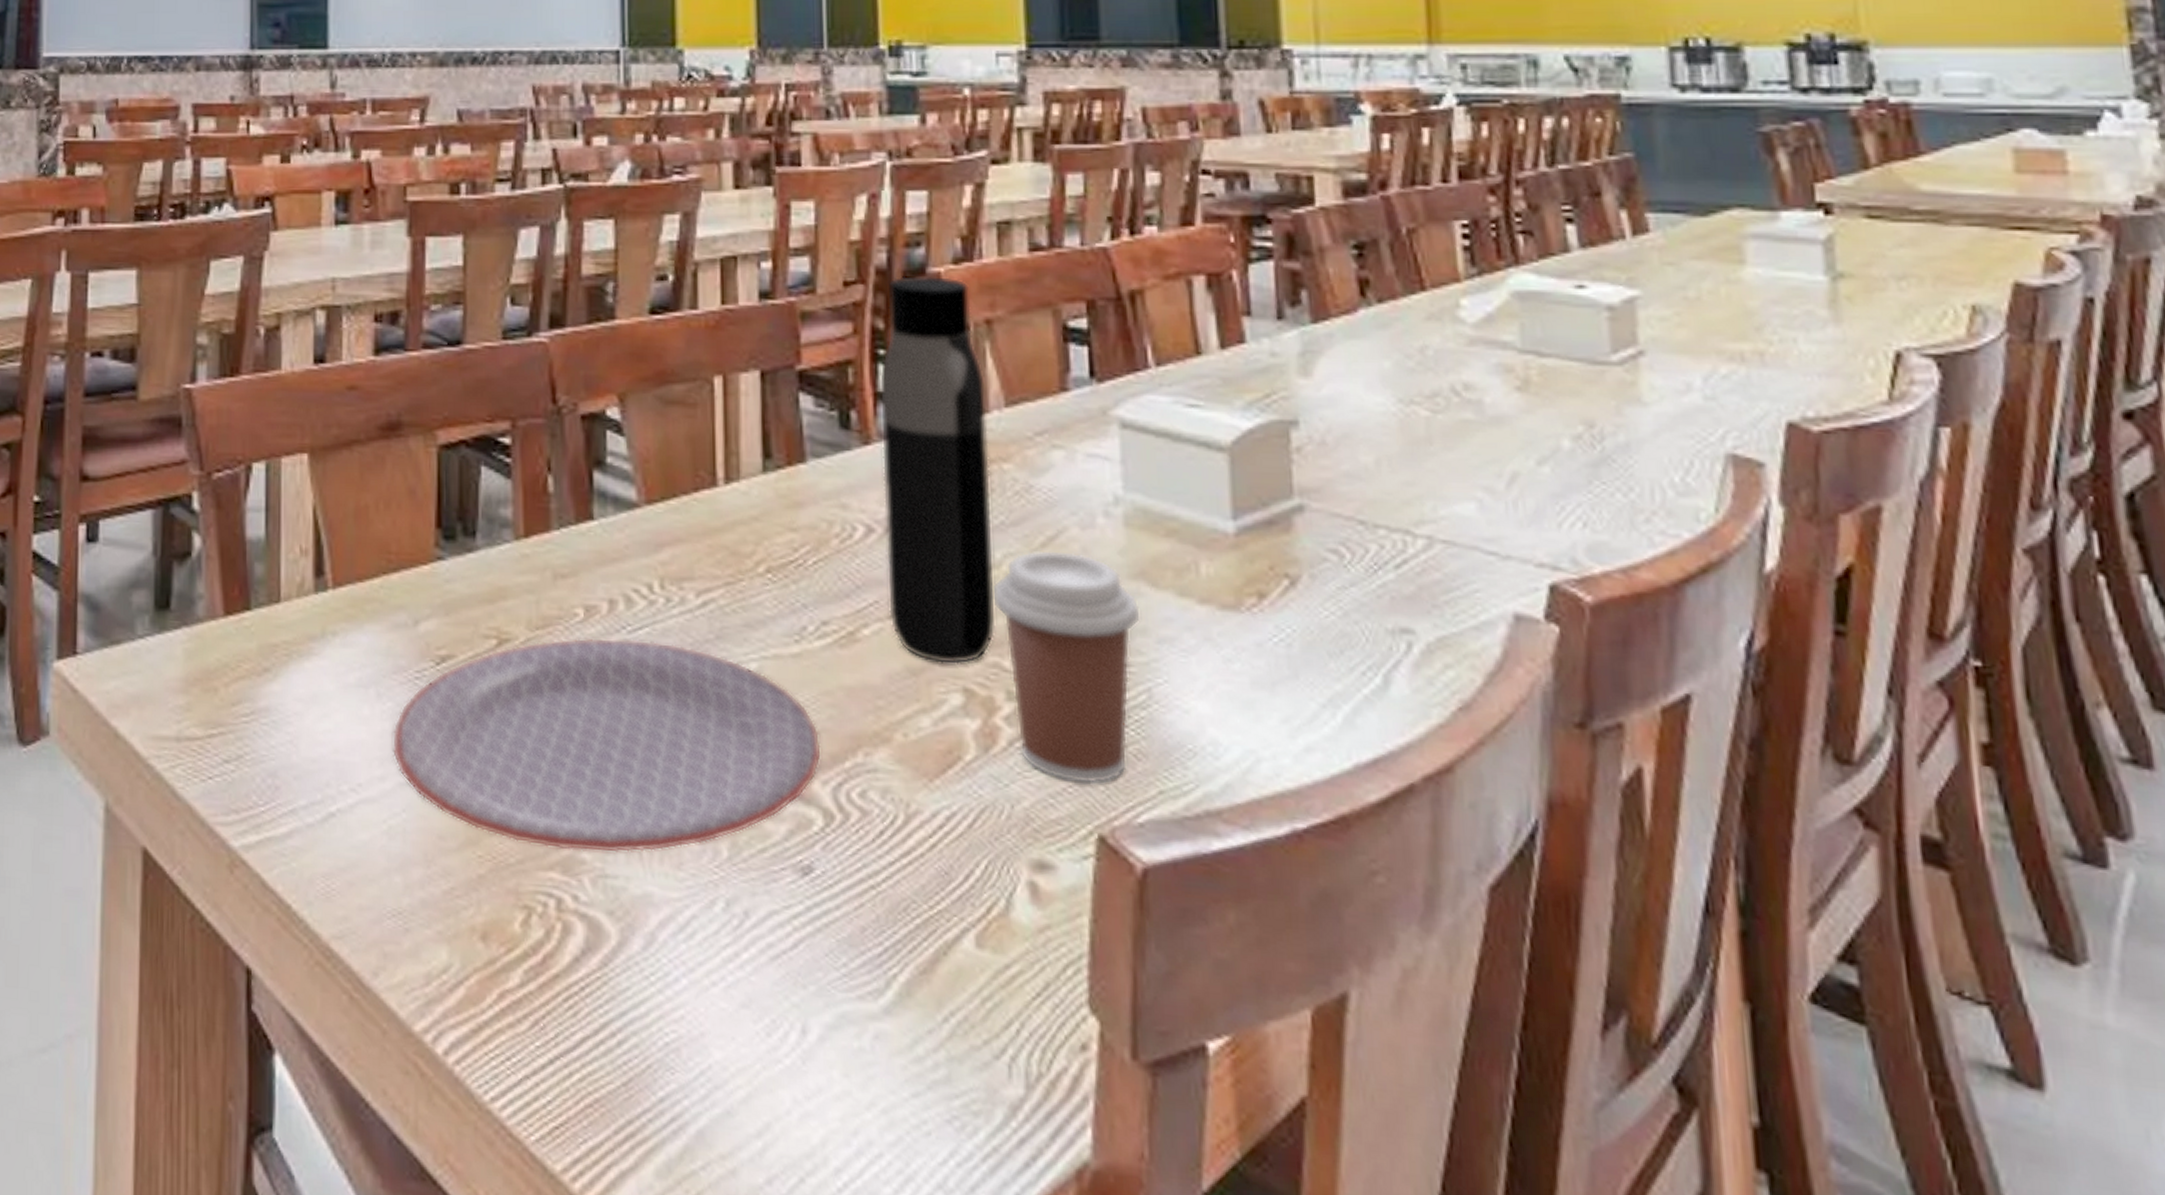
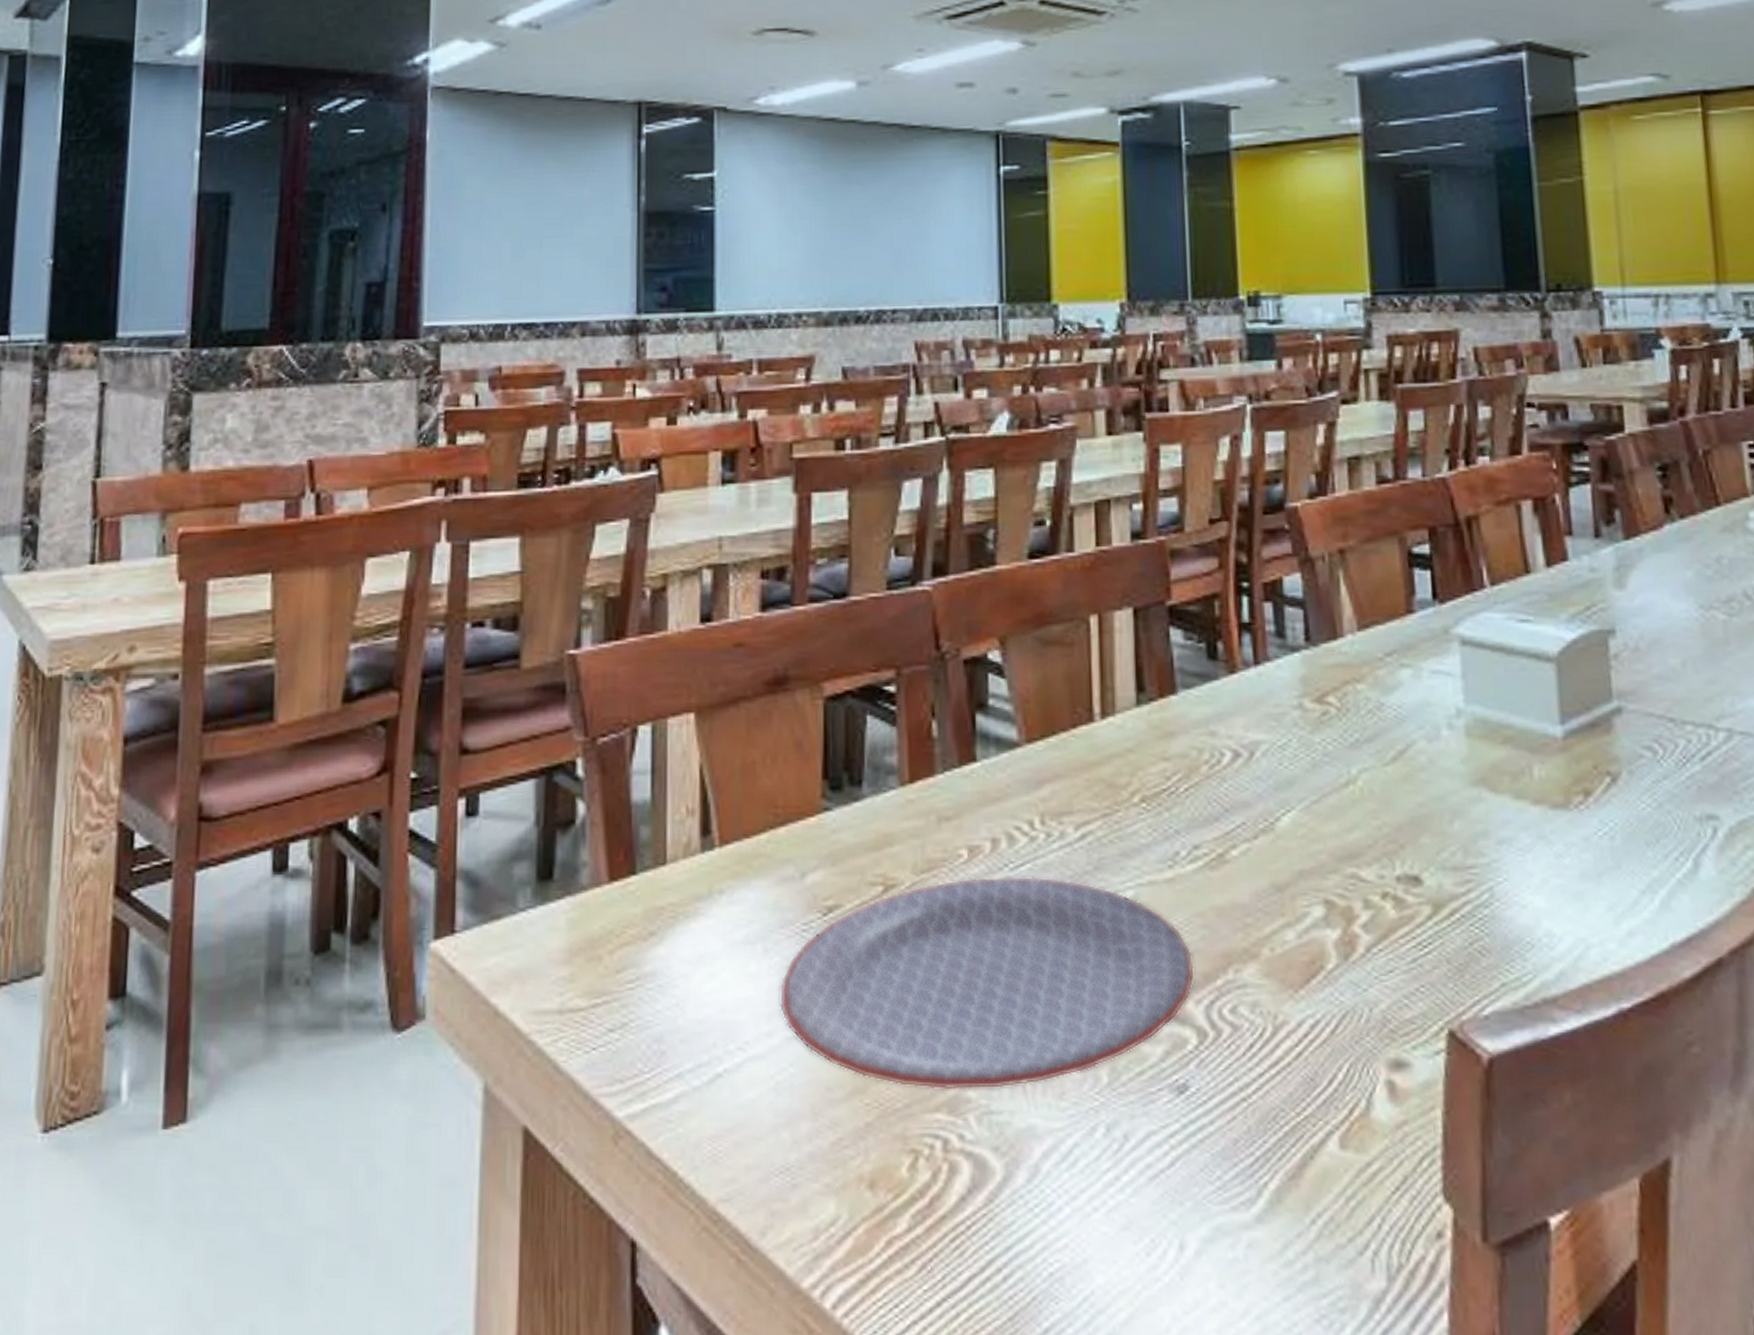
water bottle: present [879,275,997,665] -> none [1243,510,1354,878]
coffee cup: present [994,549,1140,785] -> none [1350,762,1481,983]

